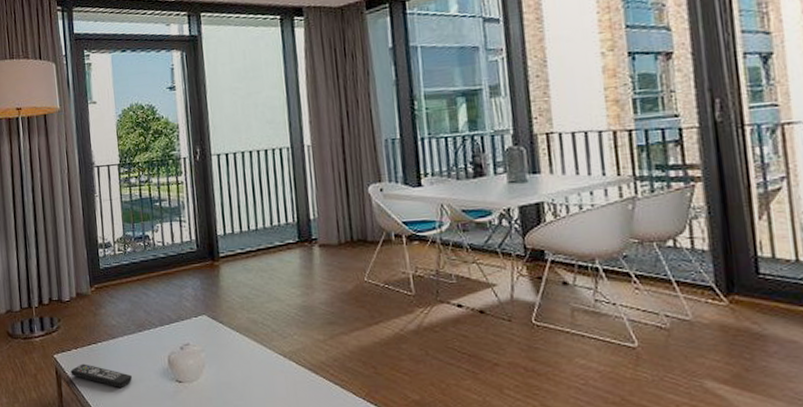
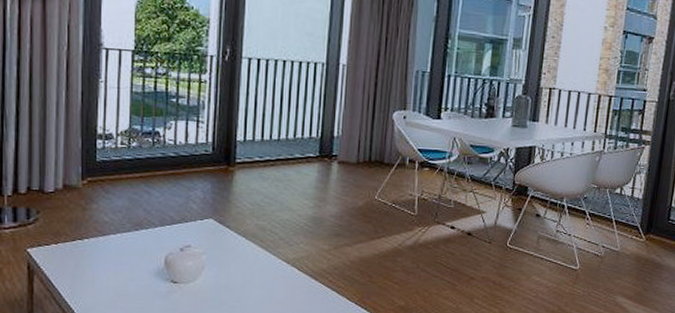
remote control: present [70,363,132,387] -> none [46,259,121,286]

